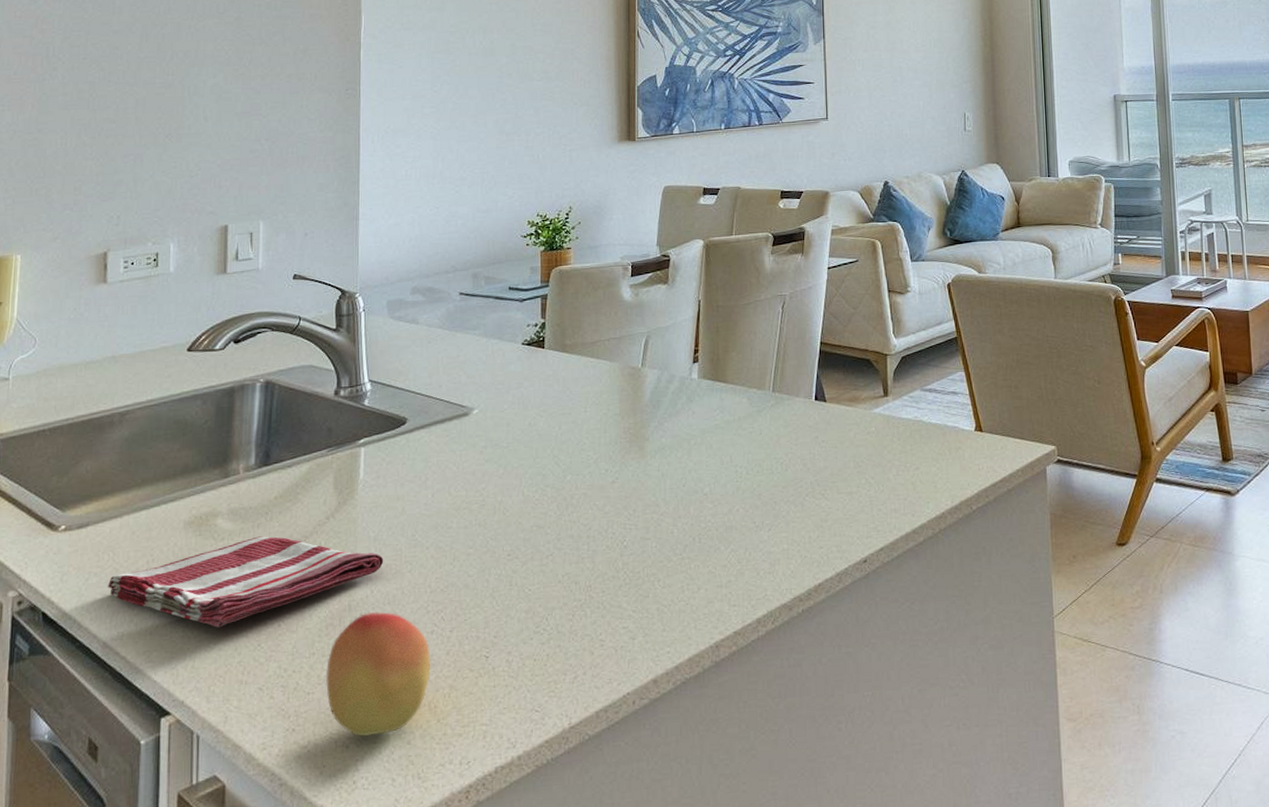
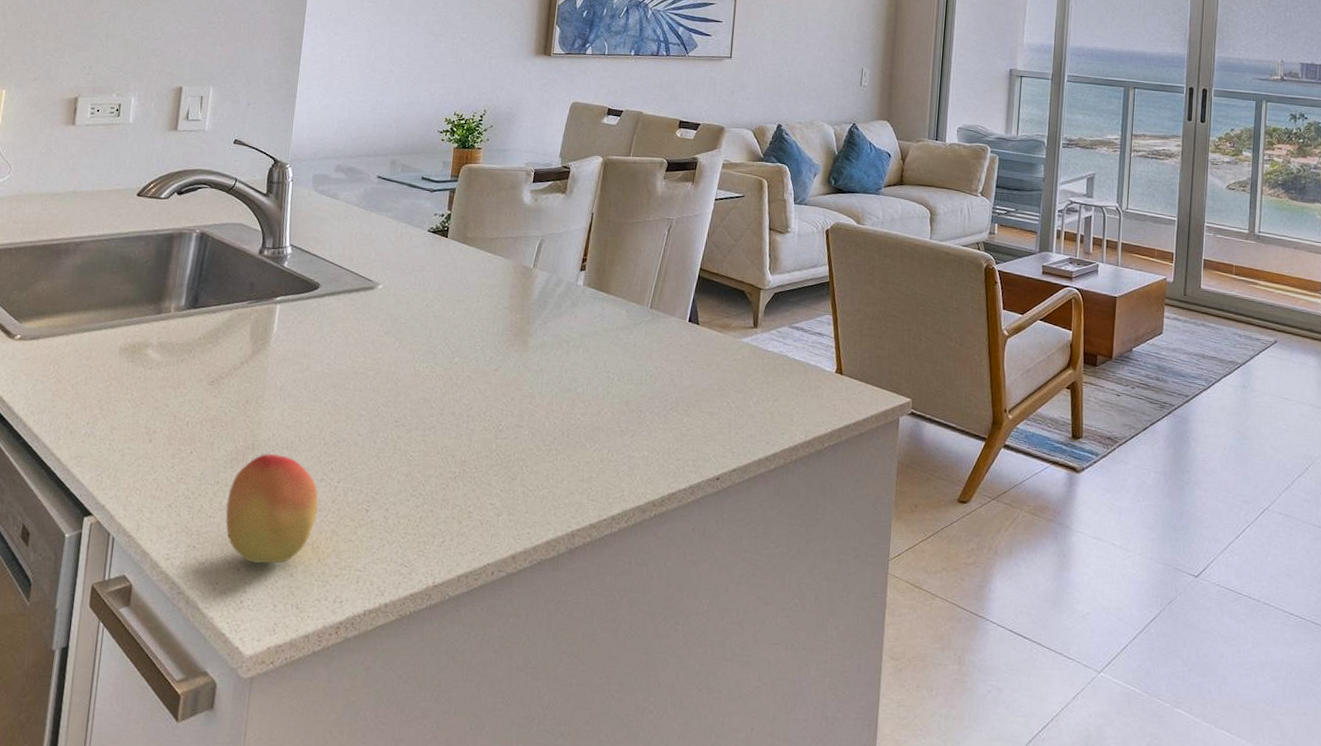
dish towel: present [107,536,384,628] -> none [50,370,287,446]

